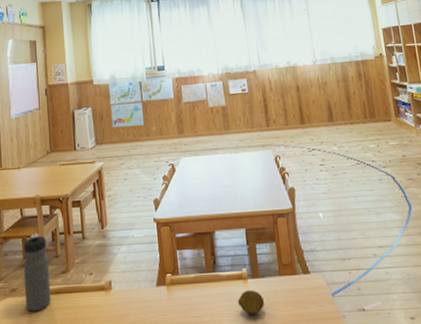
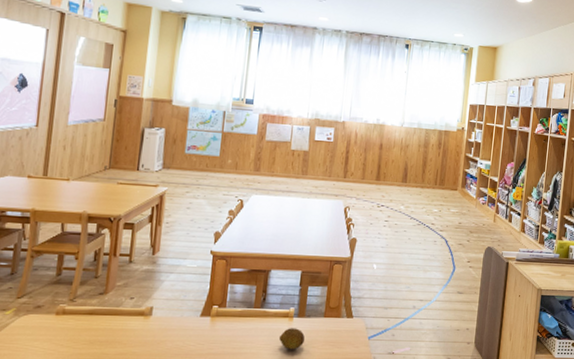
water bottle: present [23,234,51,312] -> none [50,251,87,331]

